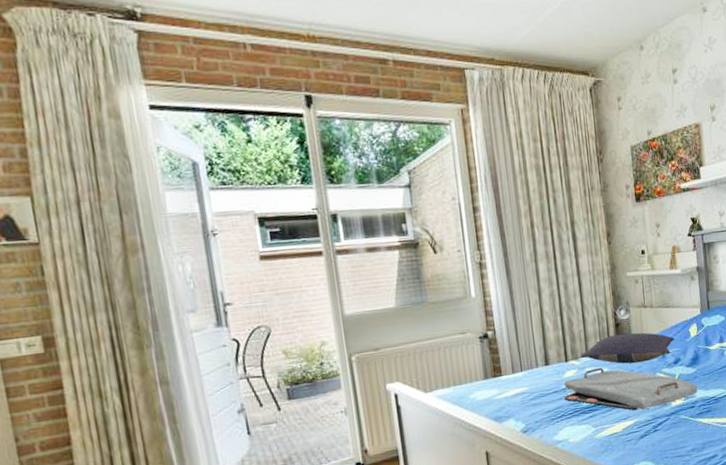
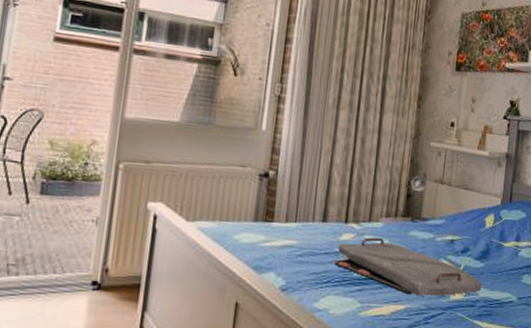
pillow: present [580,332,675,364] -> none [362,205,468,244]

